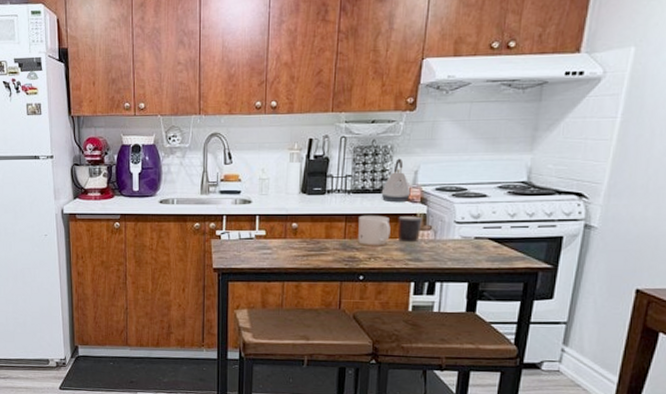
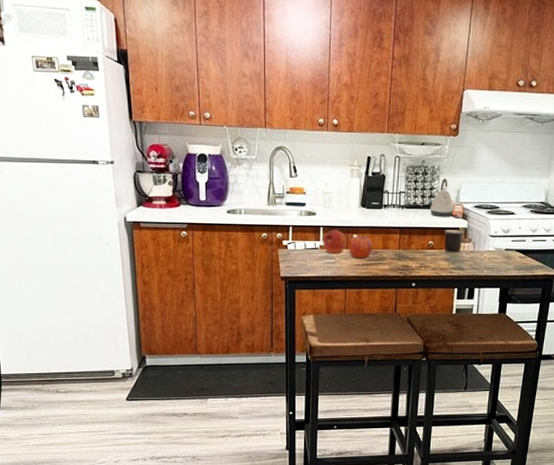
fruit: none [259,218,285,245] -> present [323,230,347,255]
fruit: none [287,222,314,249] -> present [349,234,372,259]
mug: present [358,215,391,248] -> none [410,228,438,258]

